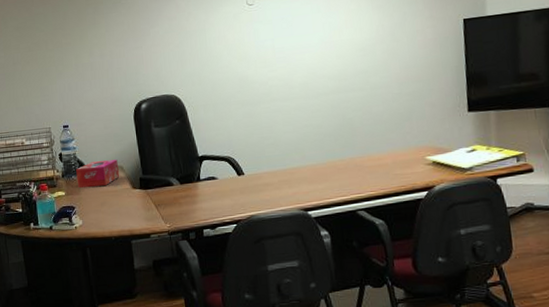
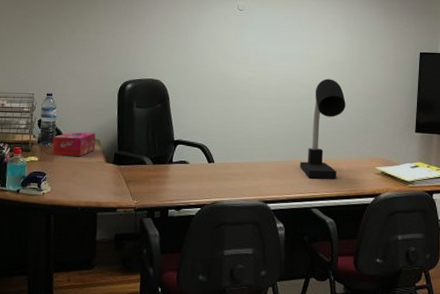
desk lamp: none [338,65,383,179] -> present [300,79,346,179]

